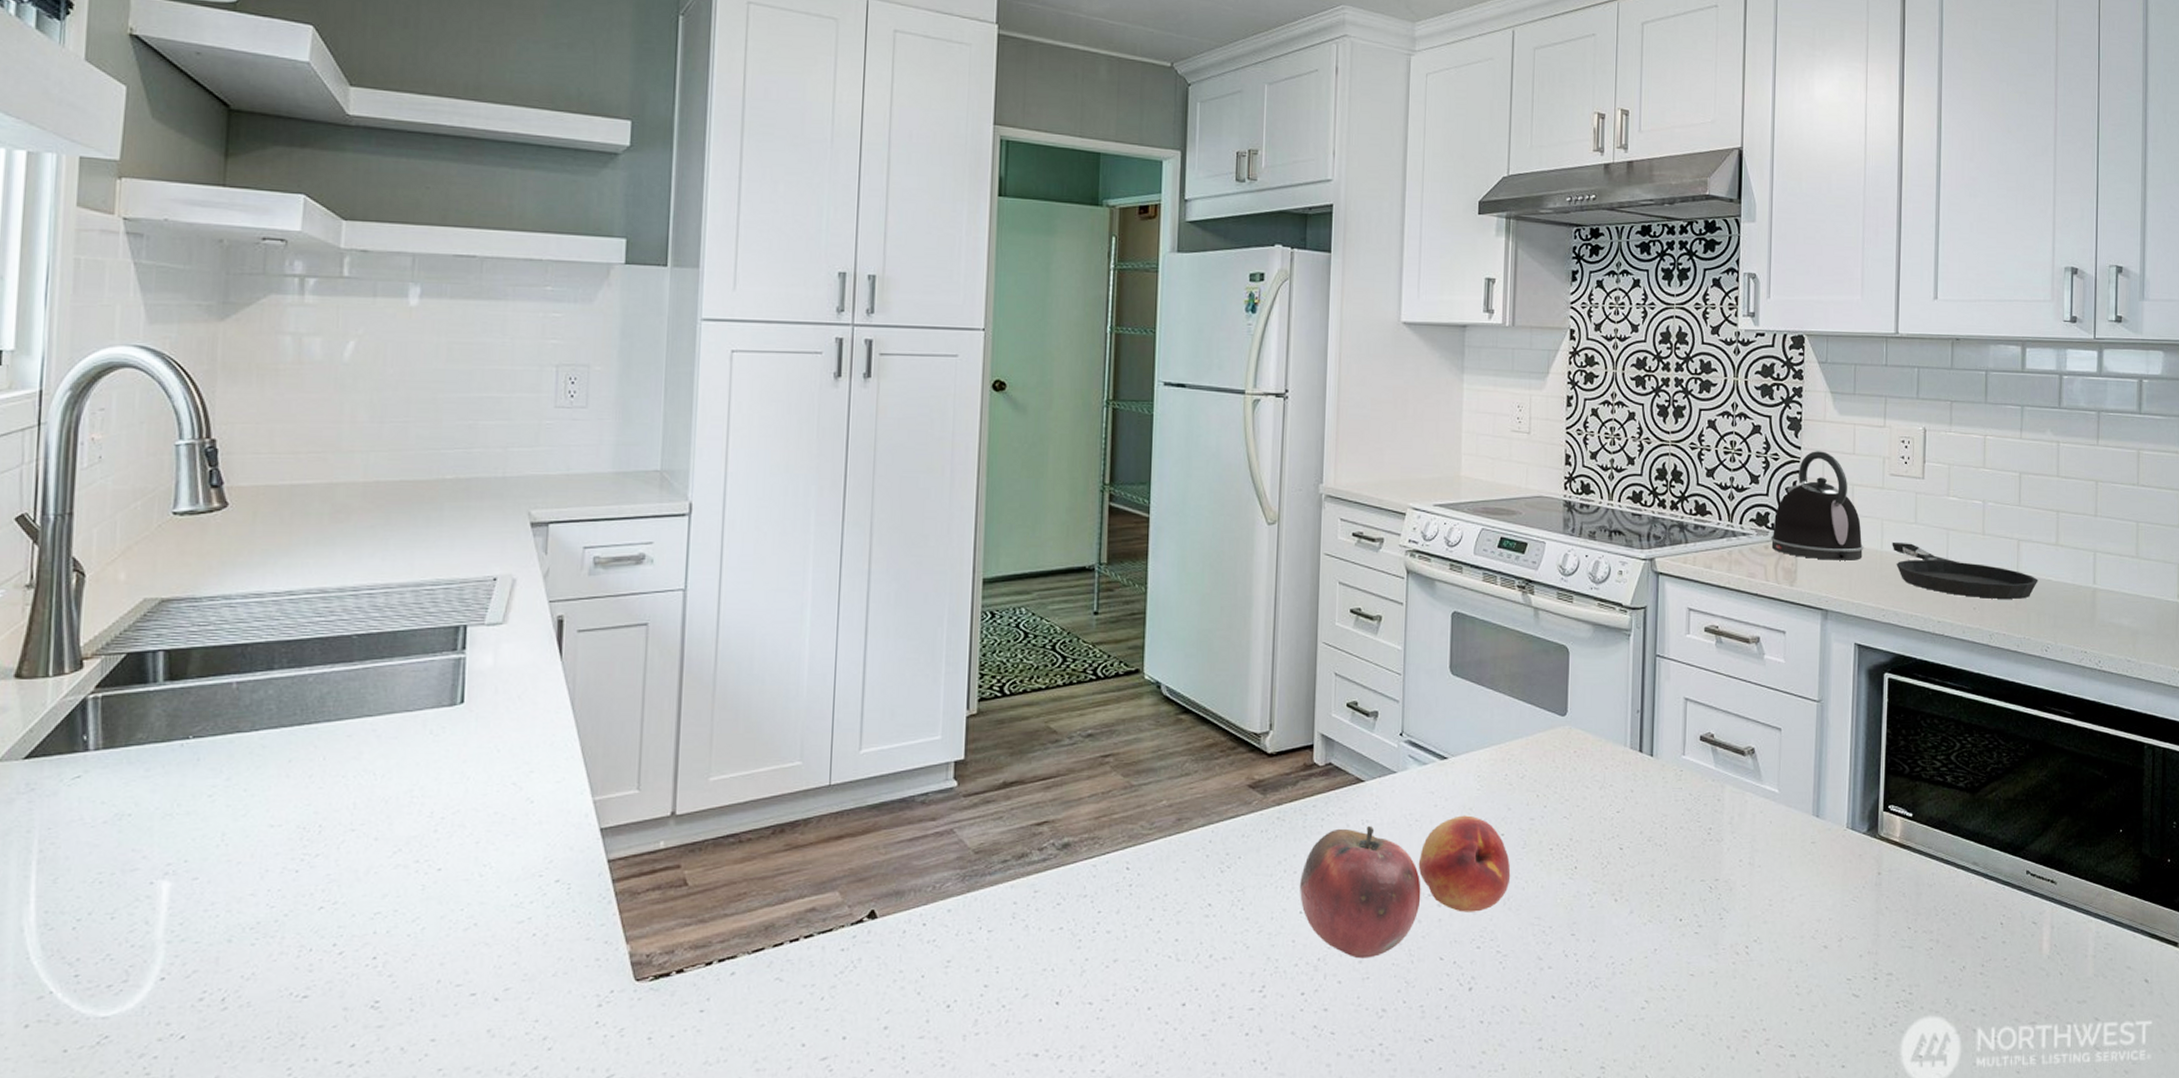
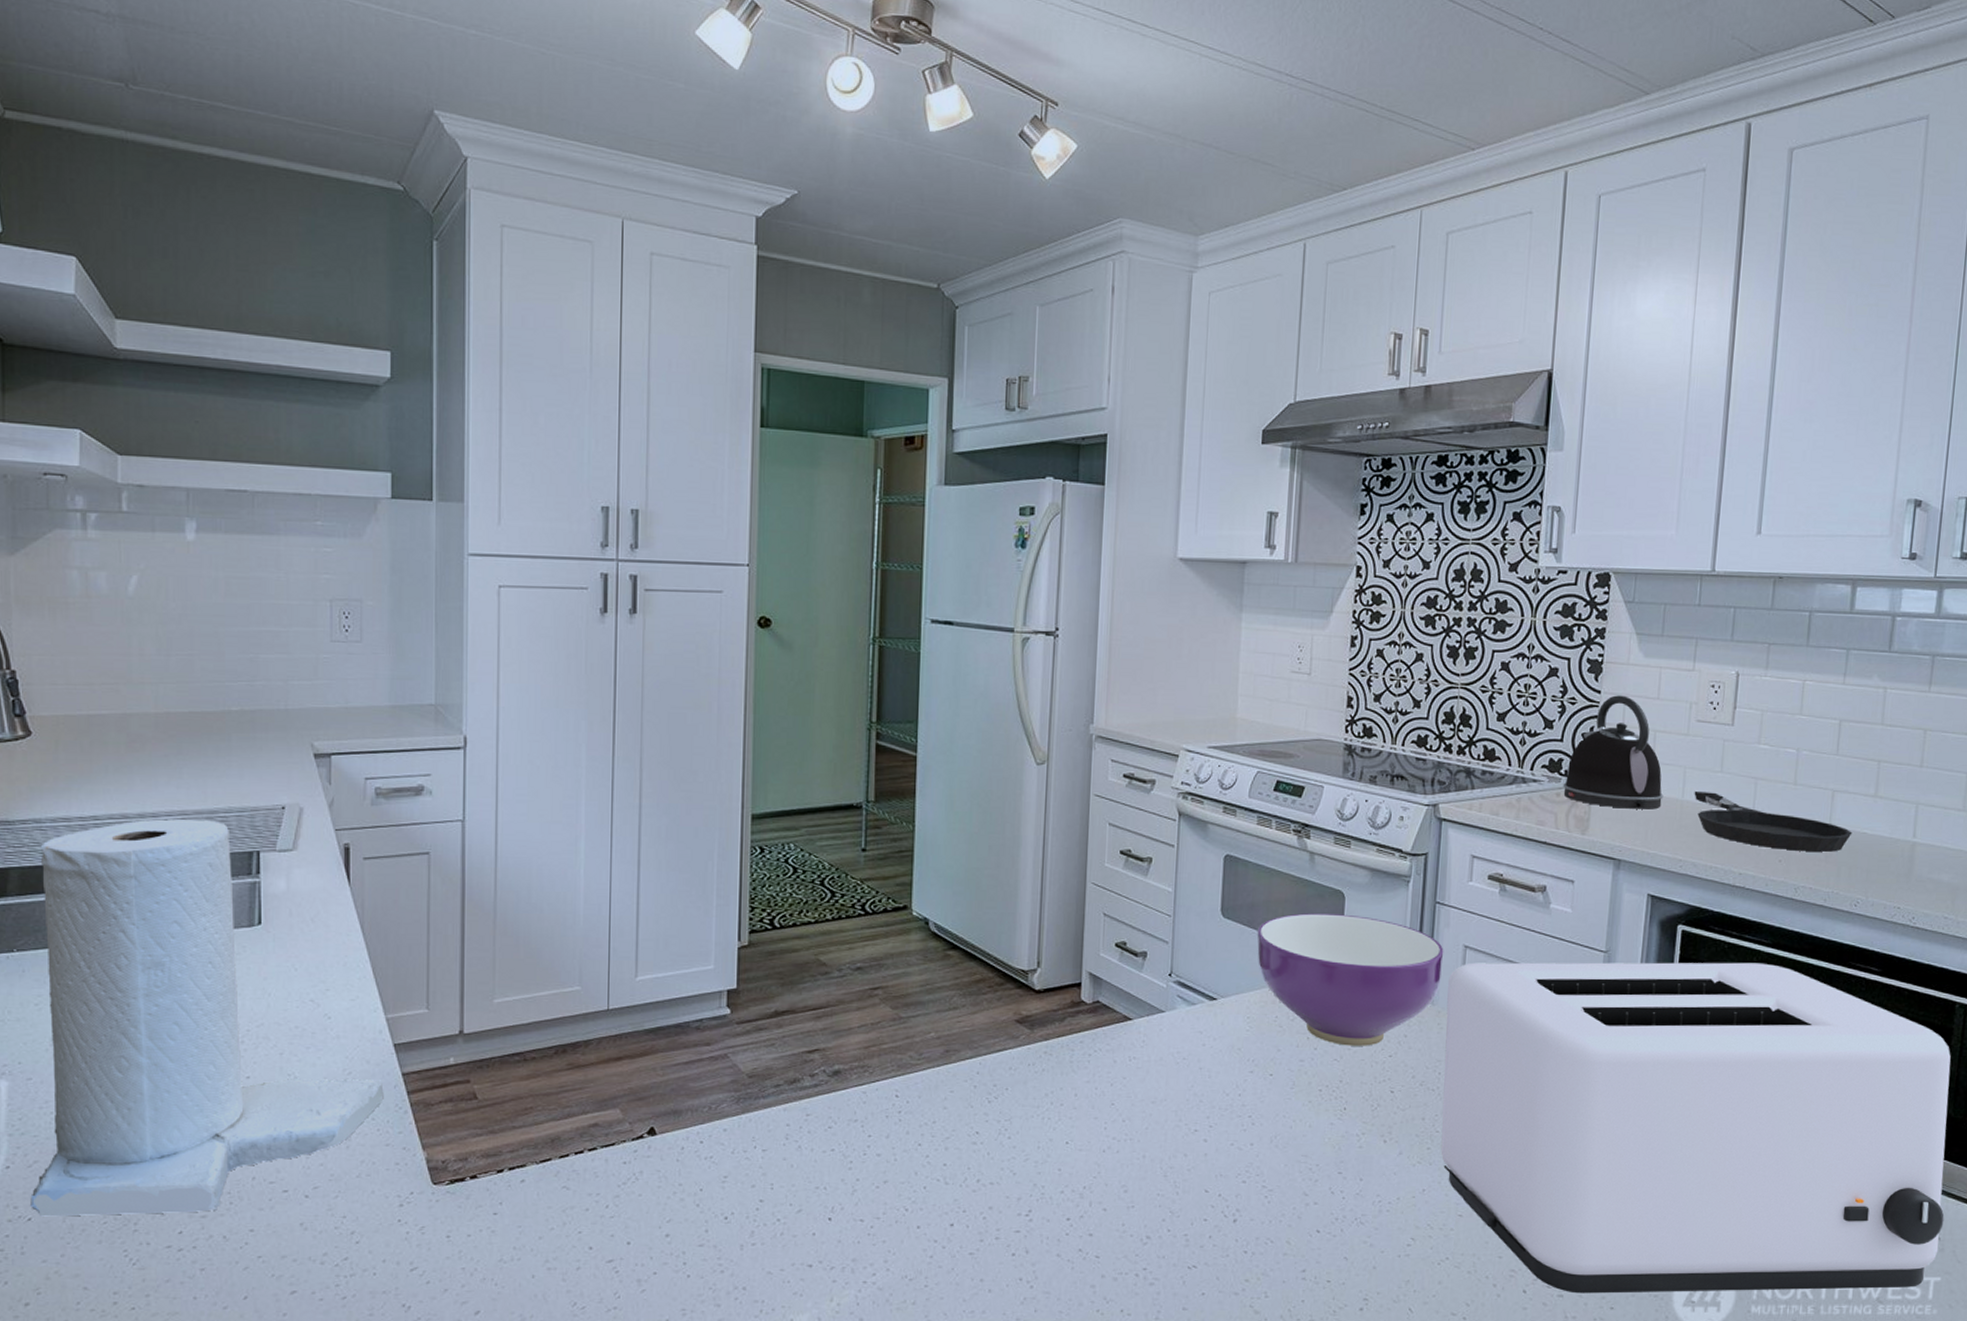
paper towel: none [185,593,587,1034] -> present [30,819,384,1217]
fruit: present [1299,825,1421,959] -> none [1065,1062,1188,1188]
fruit: present [1418,815,1511,912] -> none [1185,1055,1279,1148]
bowl: none [1485,669,1666,803] -> present [1257,913,1444,1046]
toaster: none [1670,709,2150,1053] -> present [1440,962,1951,1294]

